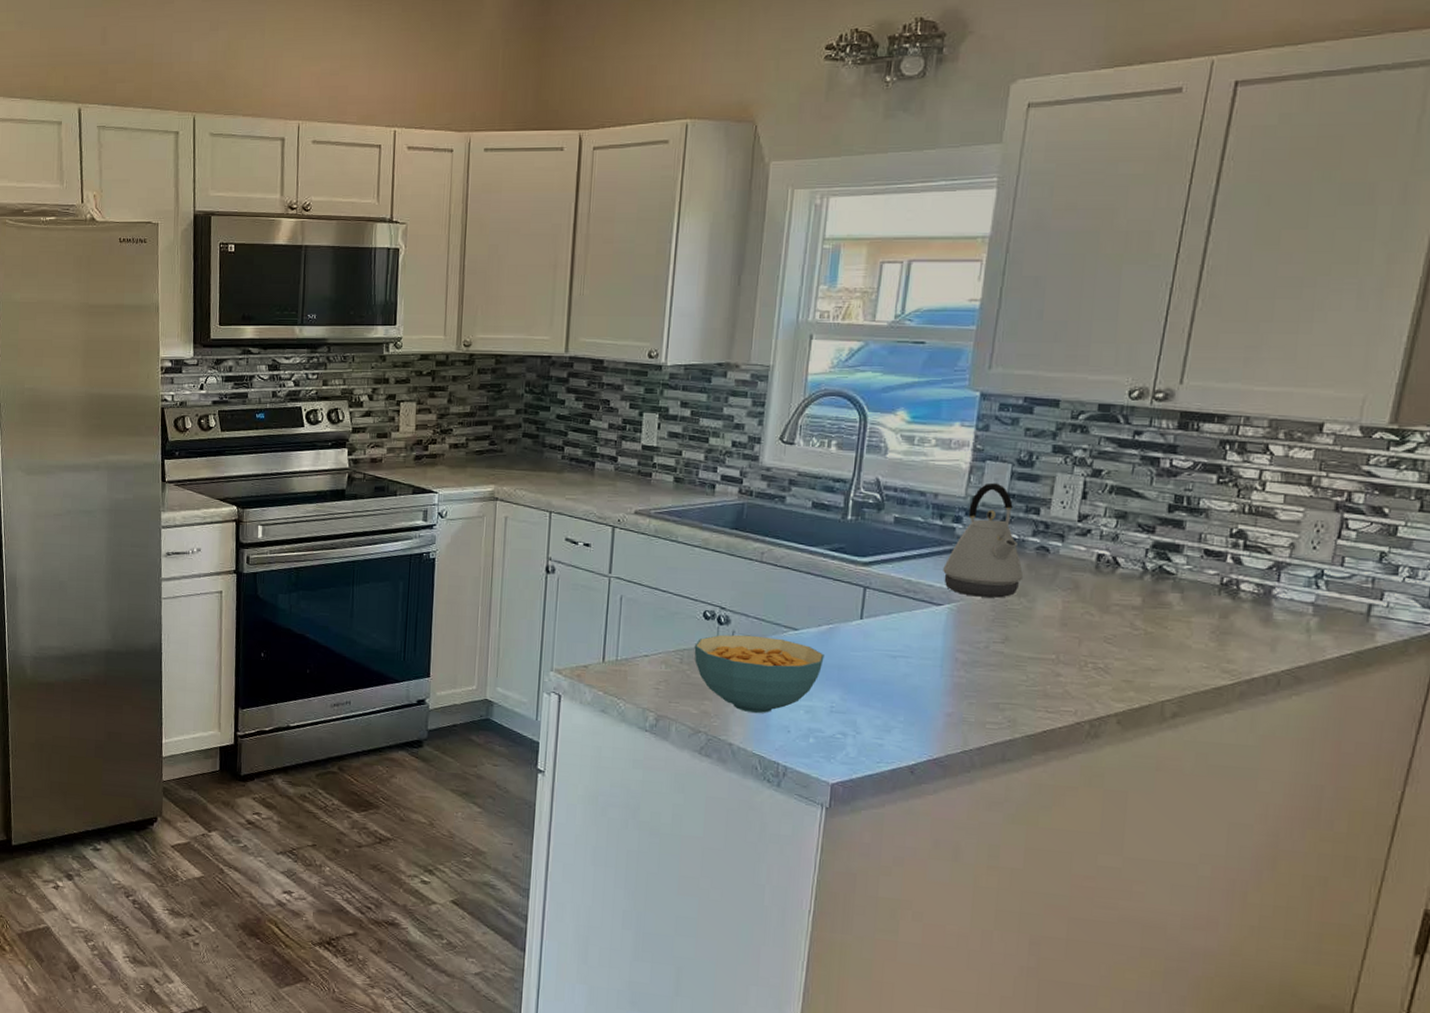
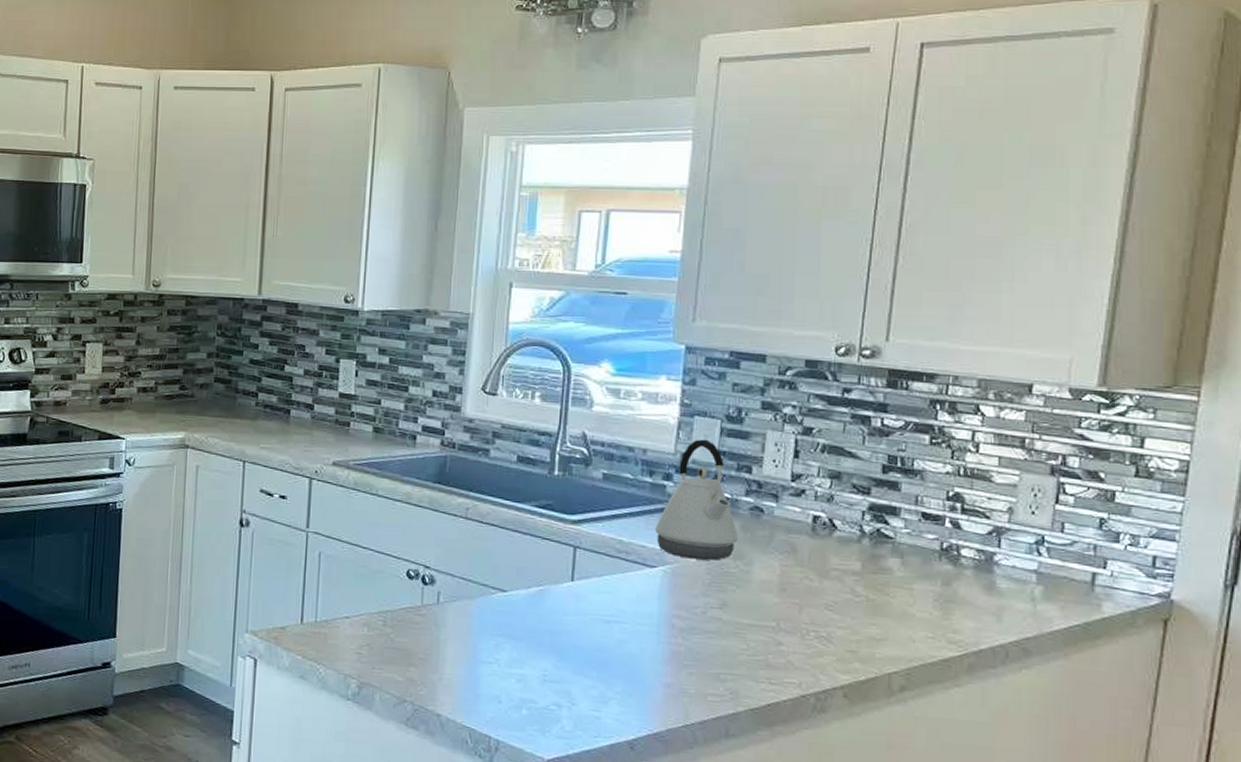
cereal bowl: present [694,634,825,714] -> none [397,595,535,682]

